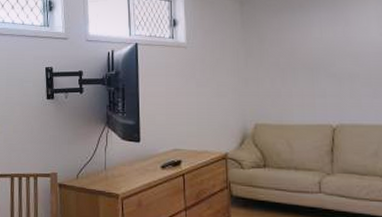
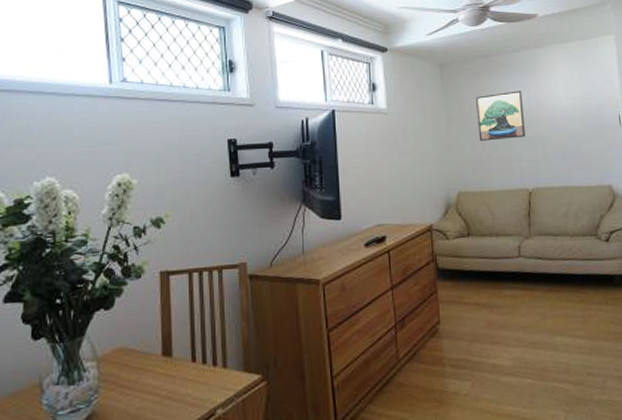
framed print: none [277,26,331,75] -> present [476,90,526,141]

